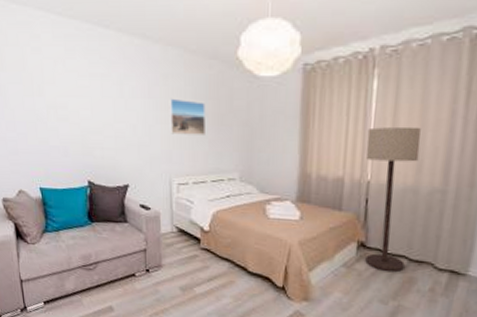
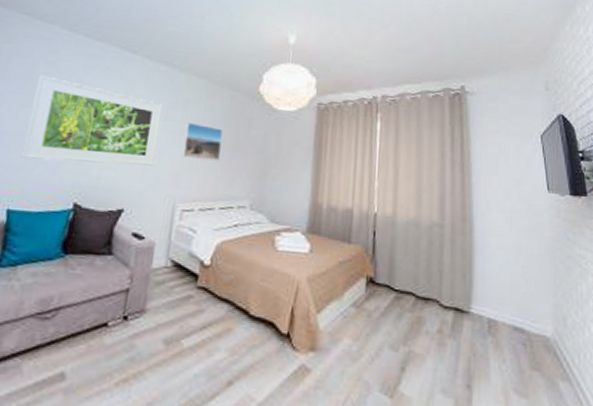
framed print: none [30,63,148,145] -> present [21,75,163,166]
floor lamp: present [365,126,421,273] -> none [372,163,419,312]

